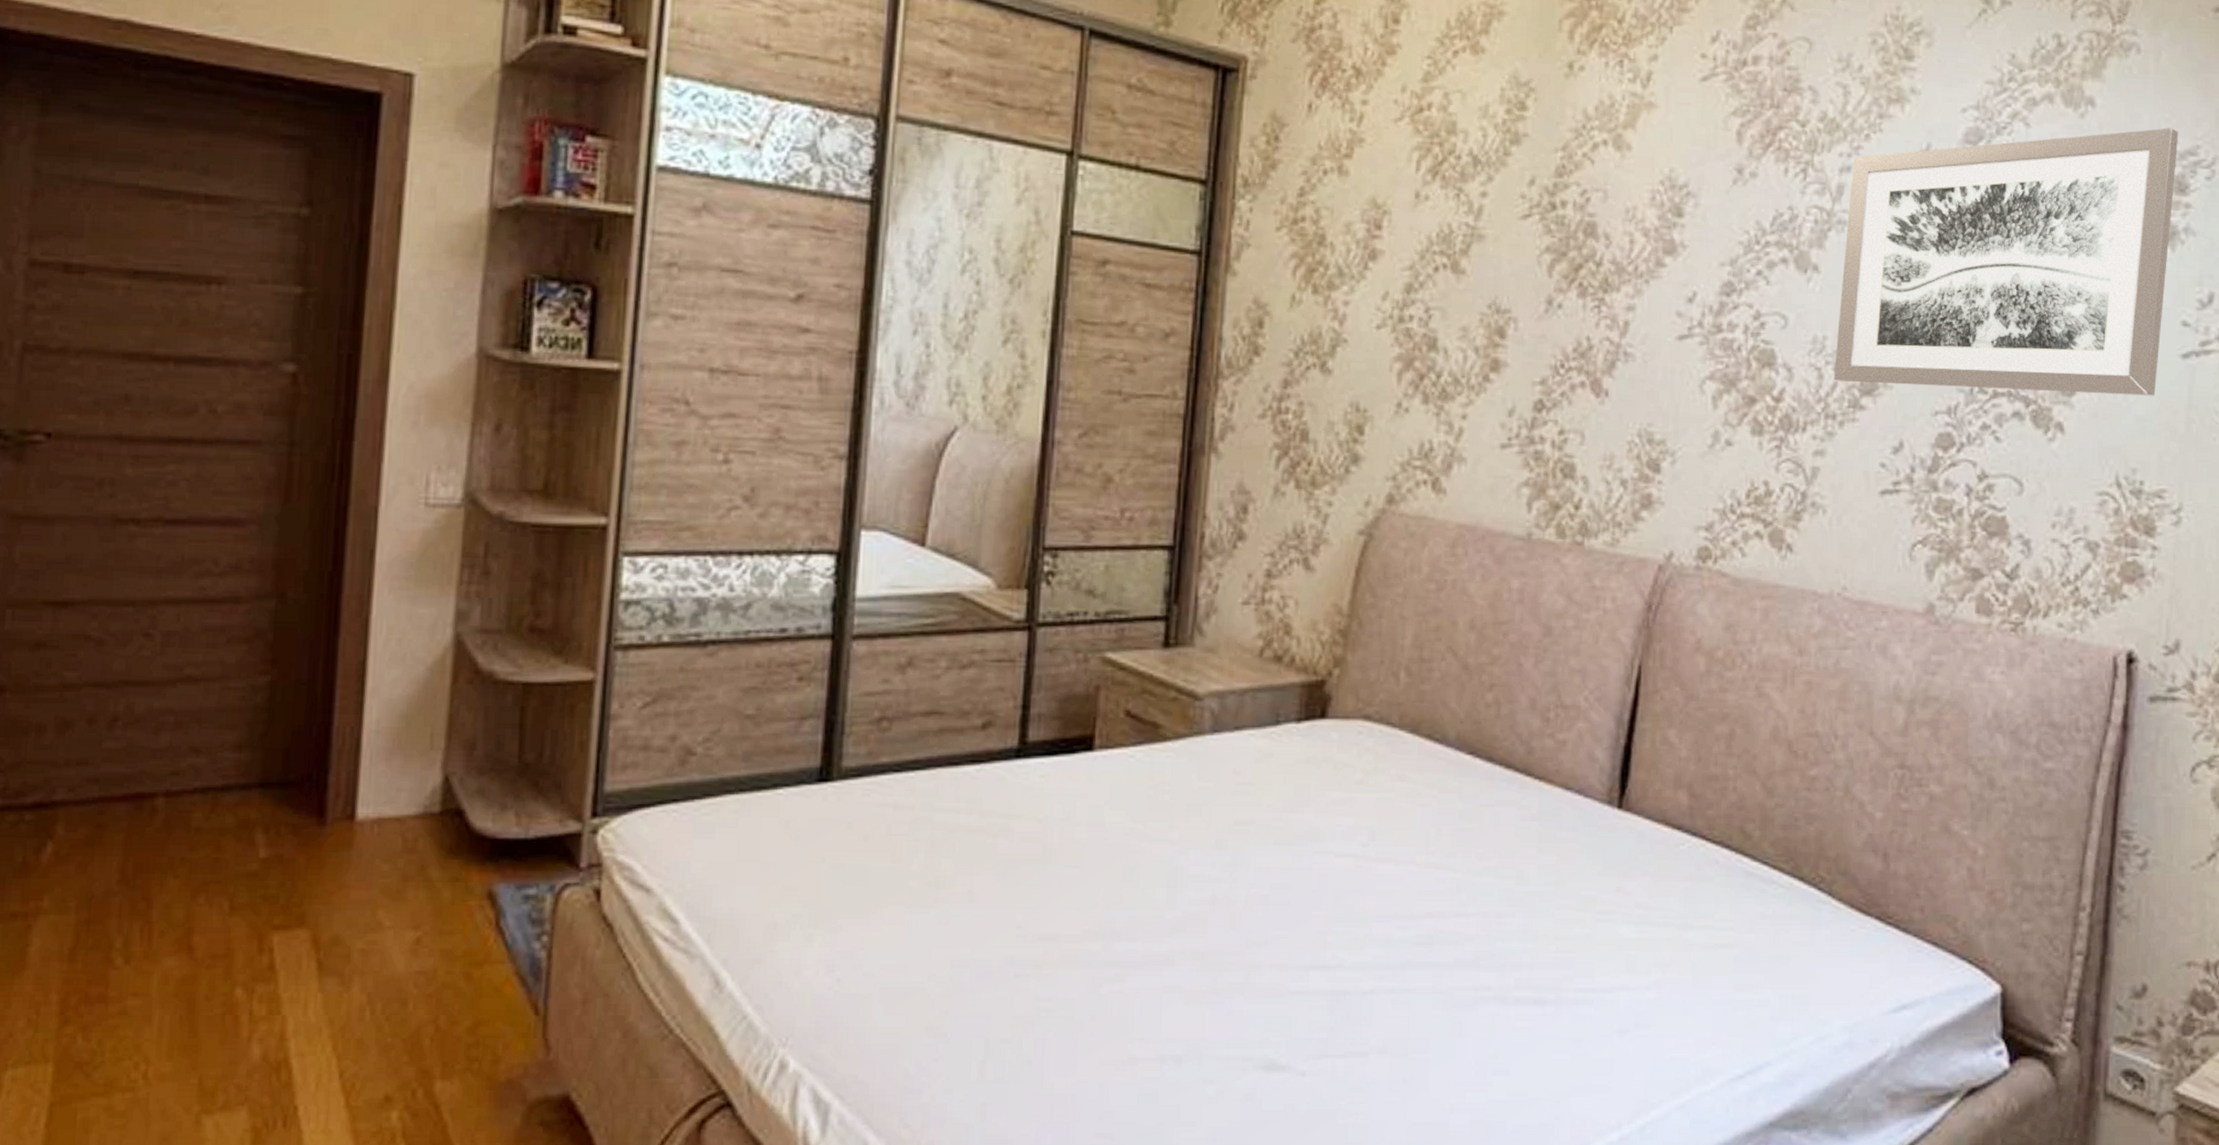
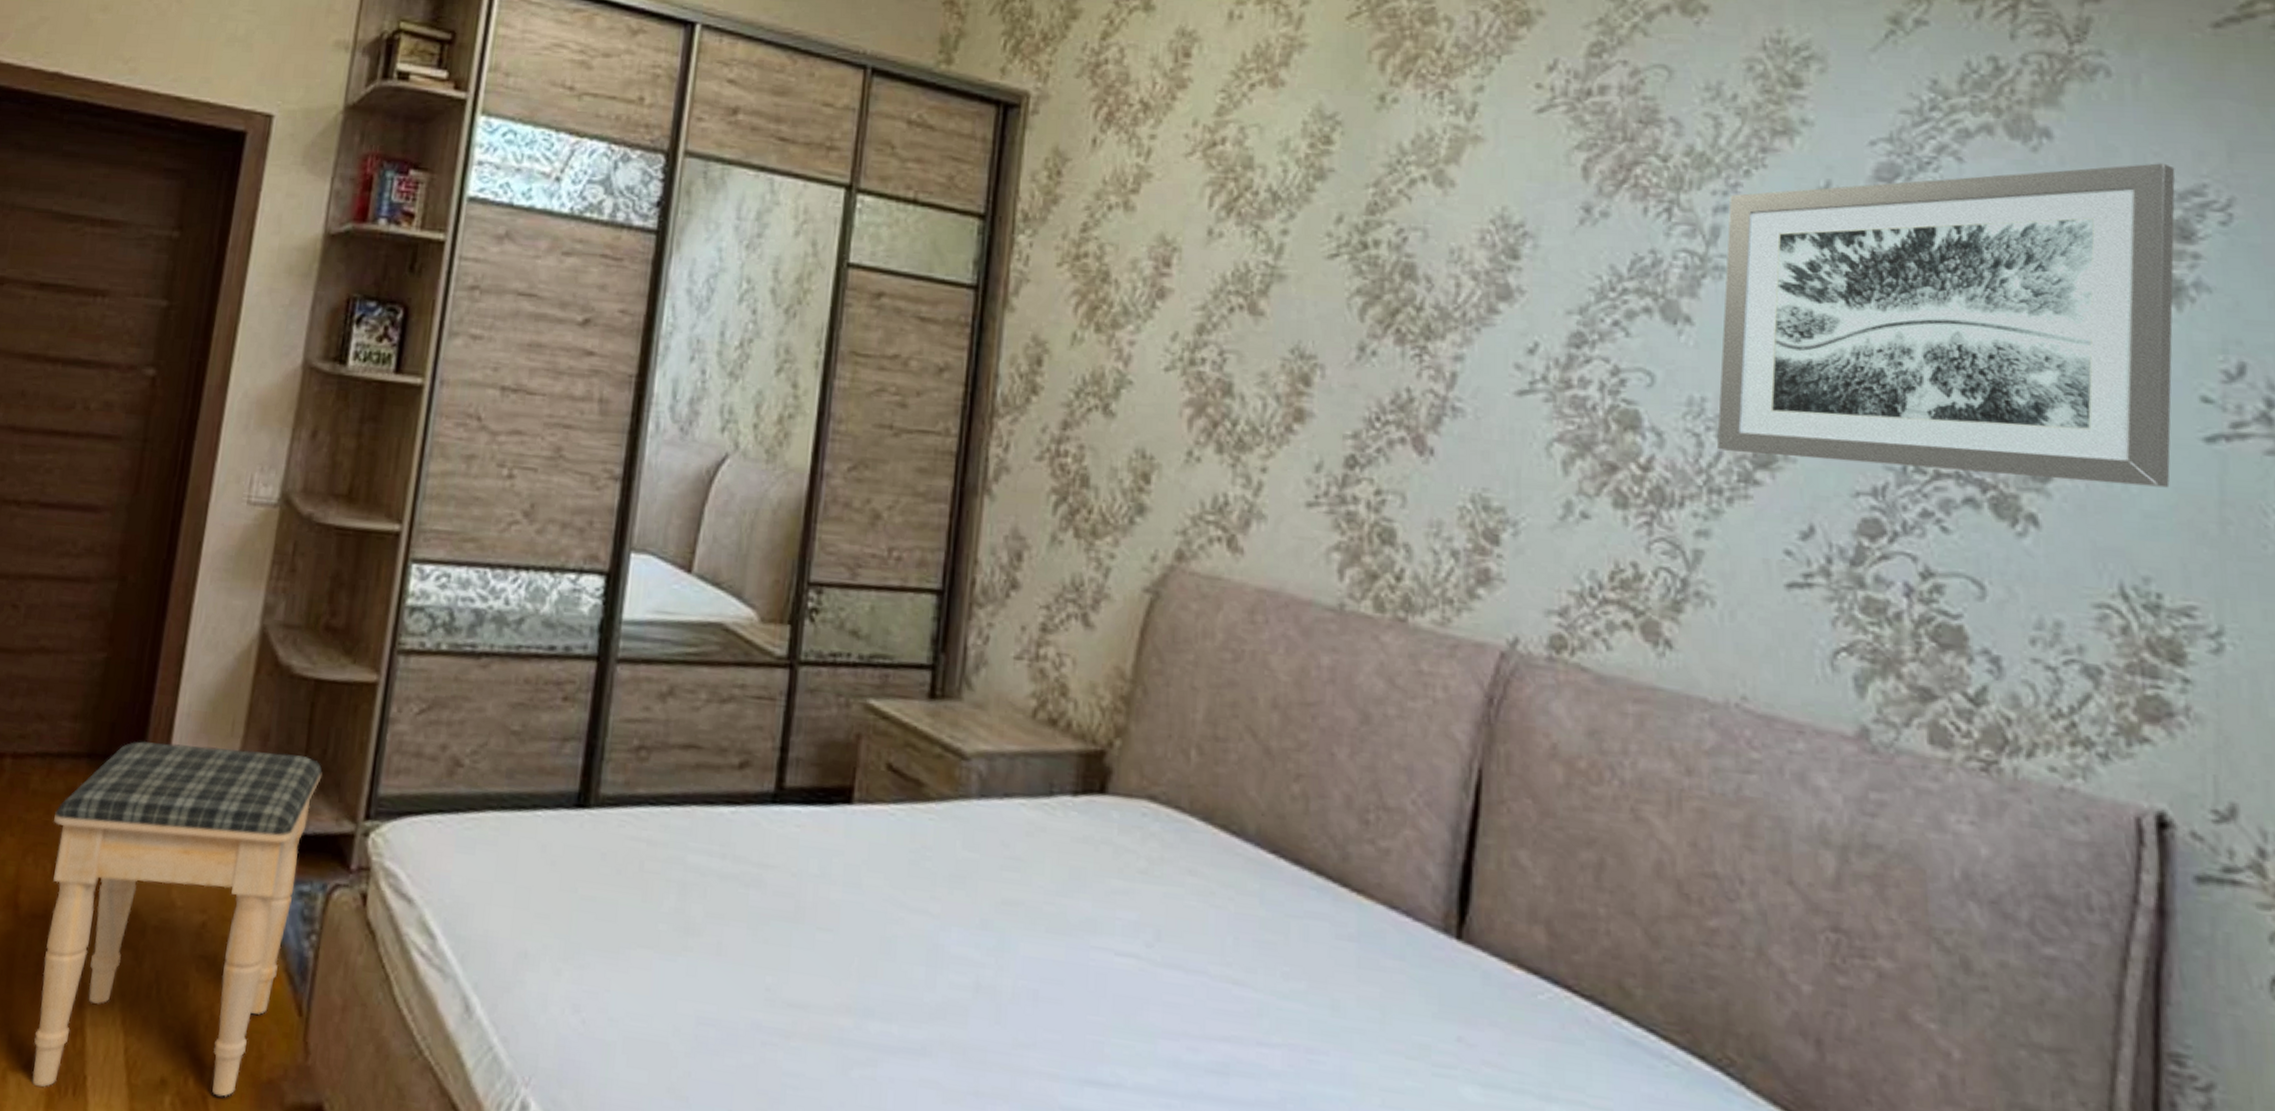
footstool: none [226,761,540,1125] -> present [32,740,323,1098]

